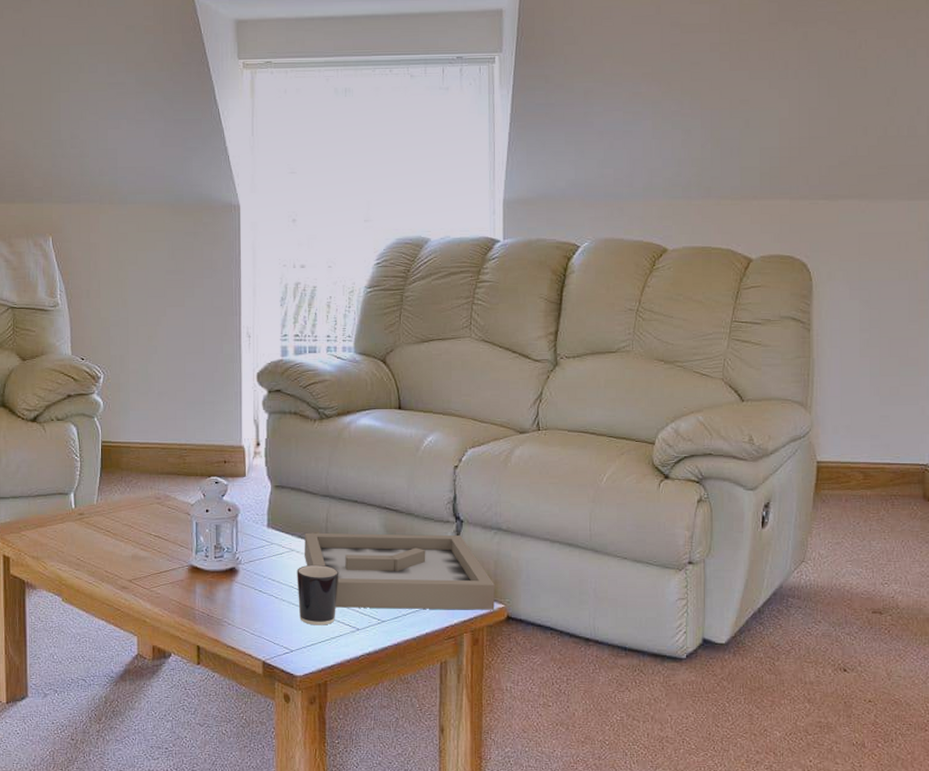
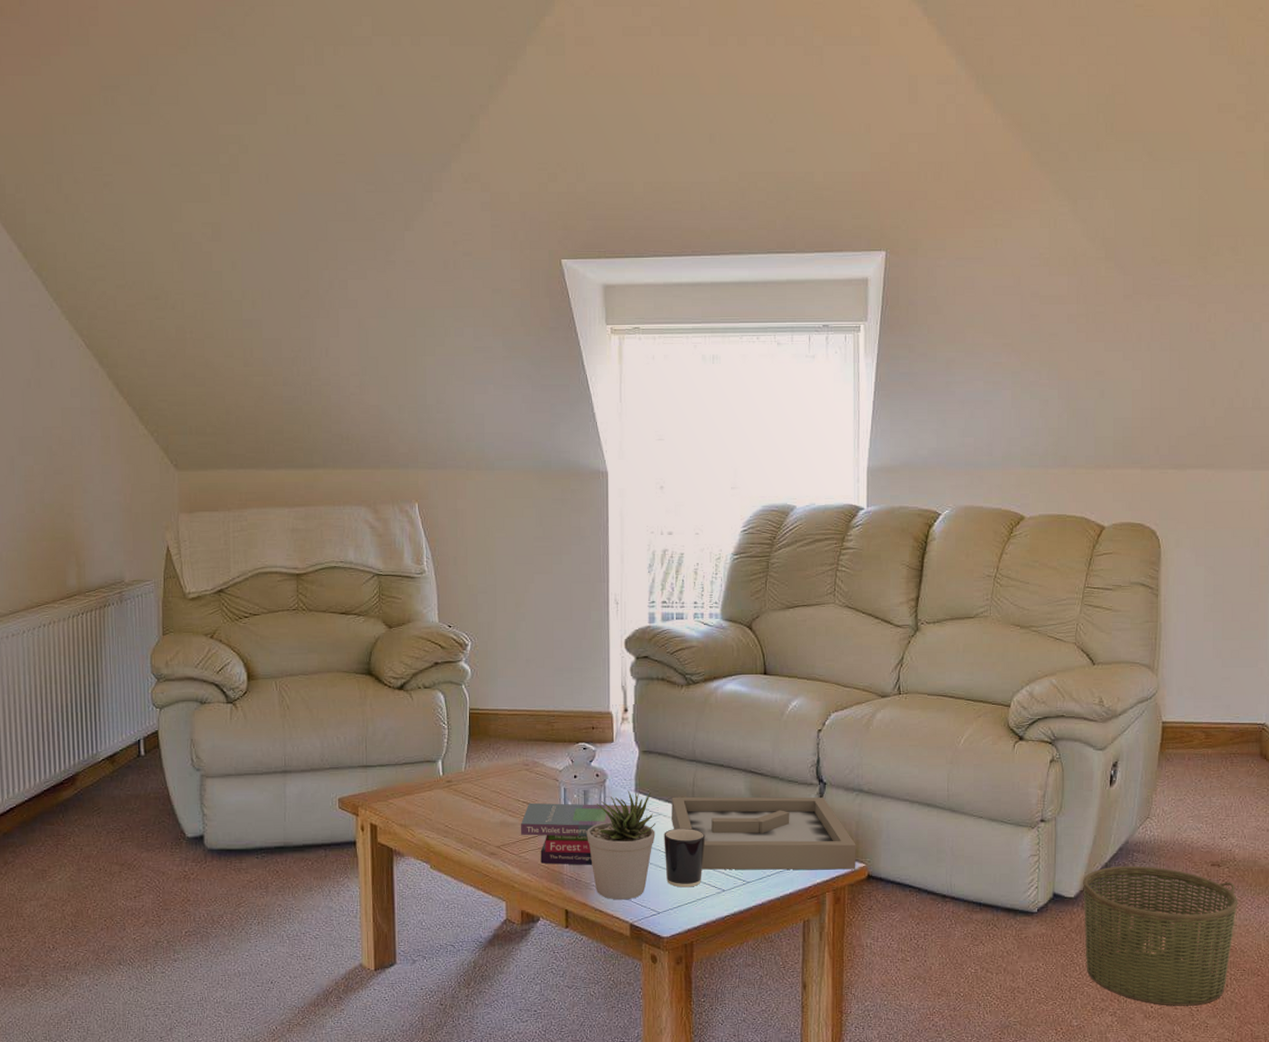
books: none [152,536,273,601] -> present [520,802,640,865]
potted plant: none [219,525,288,637] -> present [587,790,656,900]
basket: none [733,611,903,761] -> present [1082,865,1238,1006]

